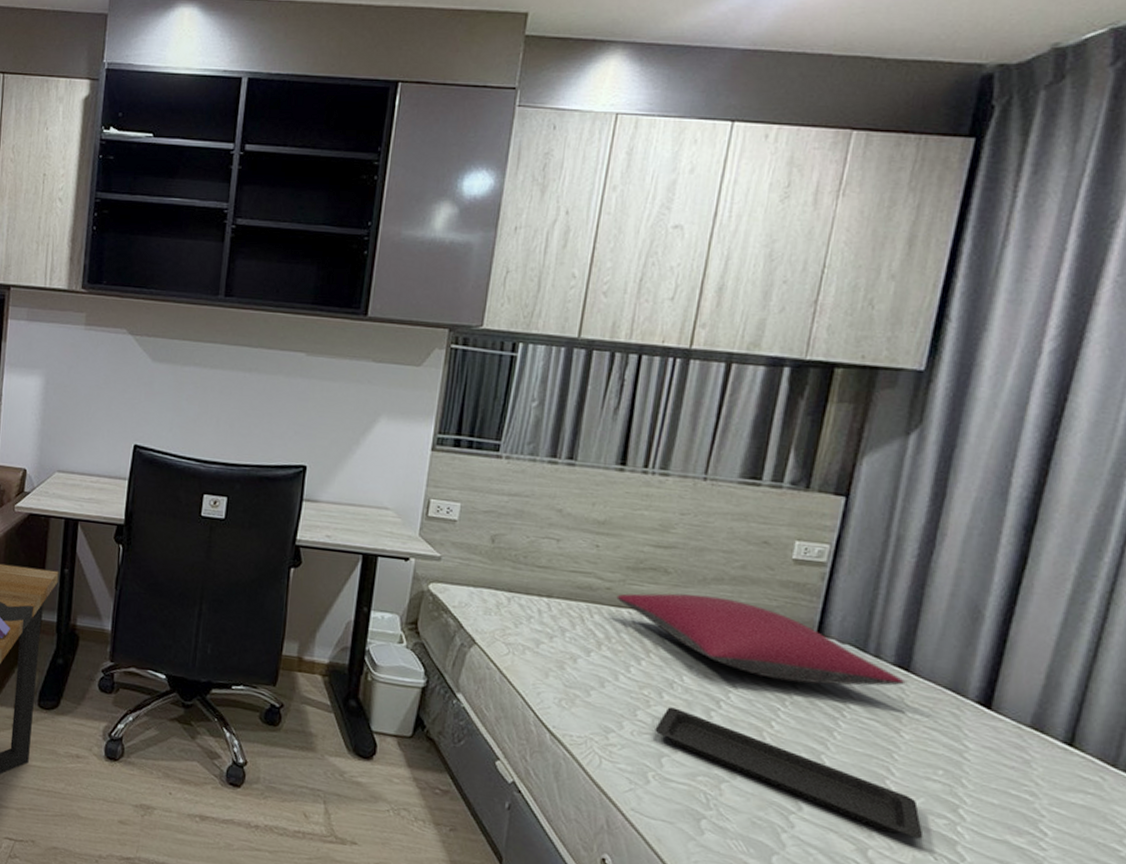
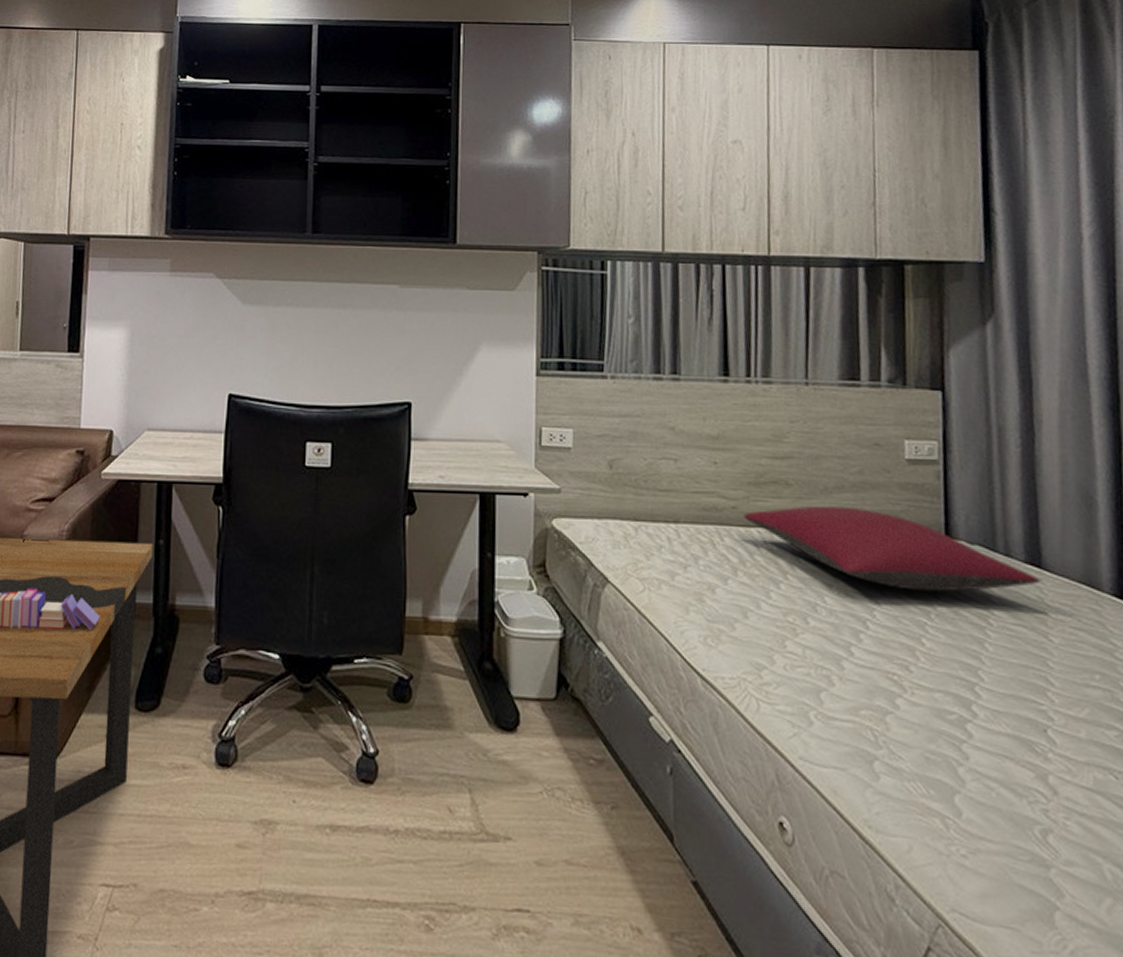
serving tray: present [655,707,924,839] -> none [807,633,1099,757]

